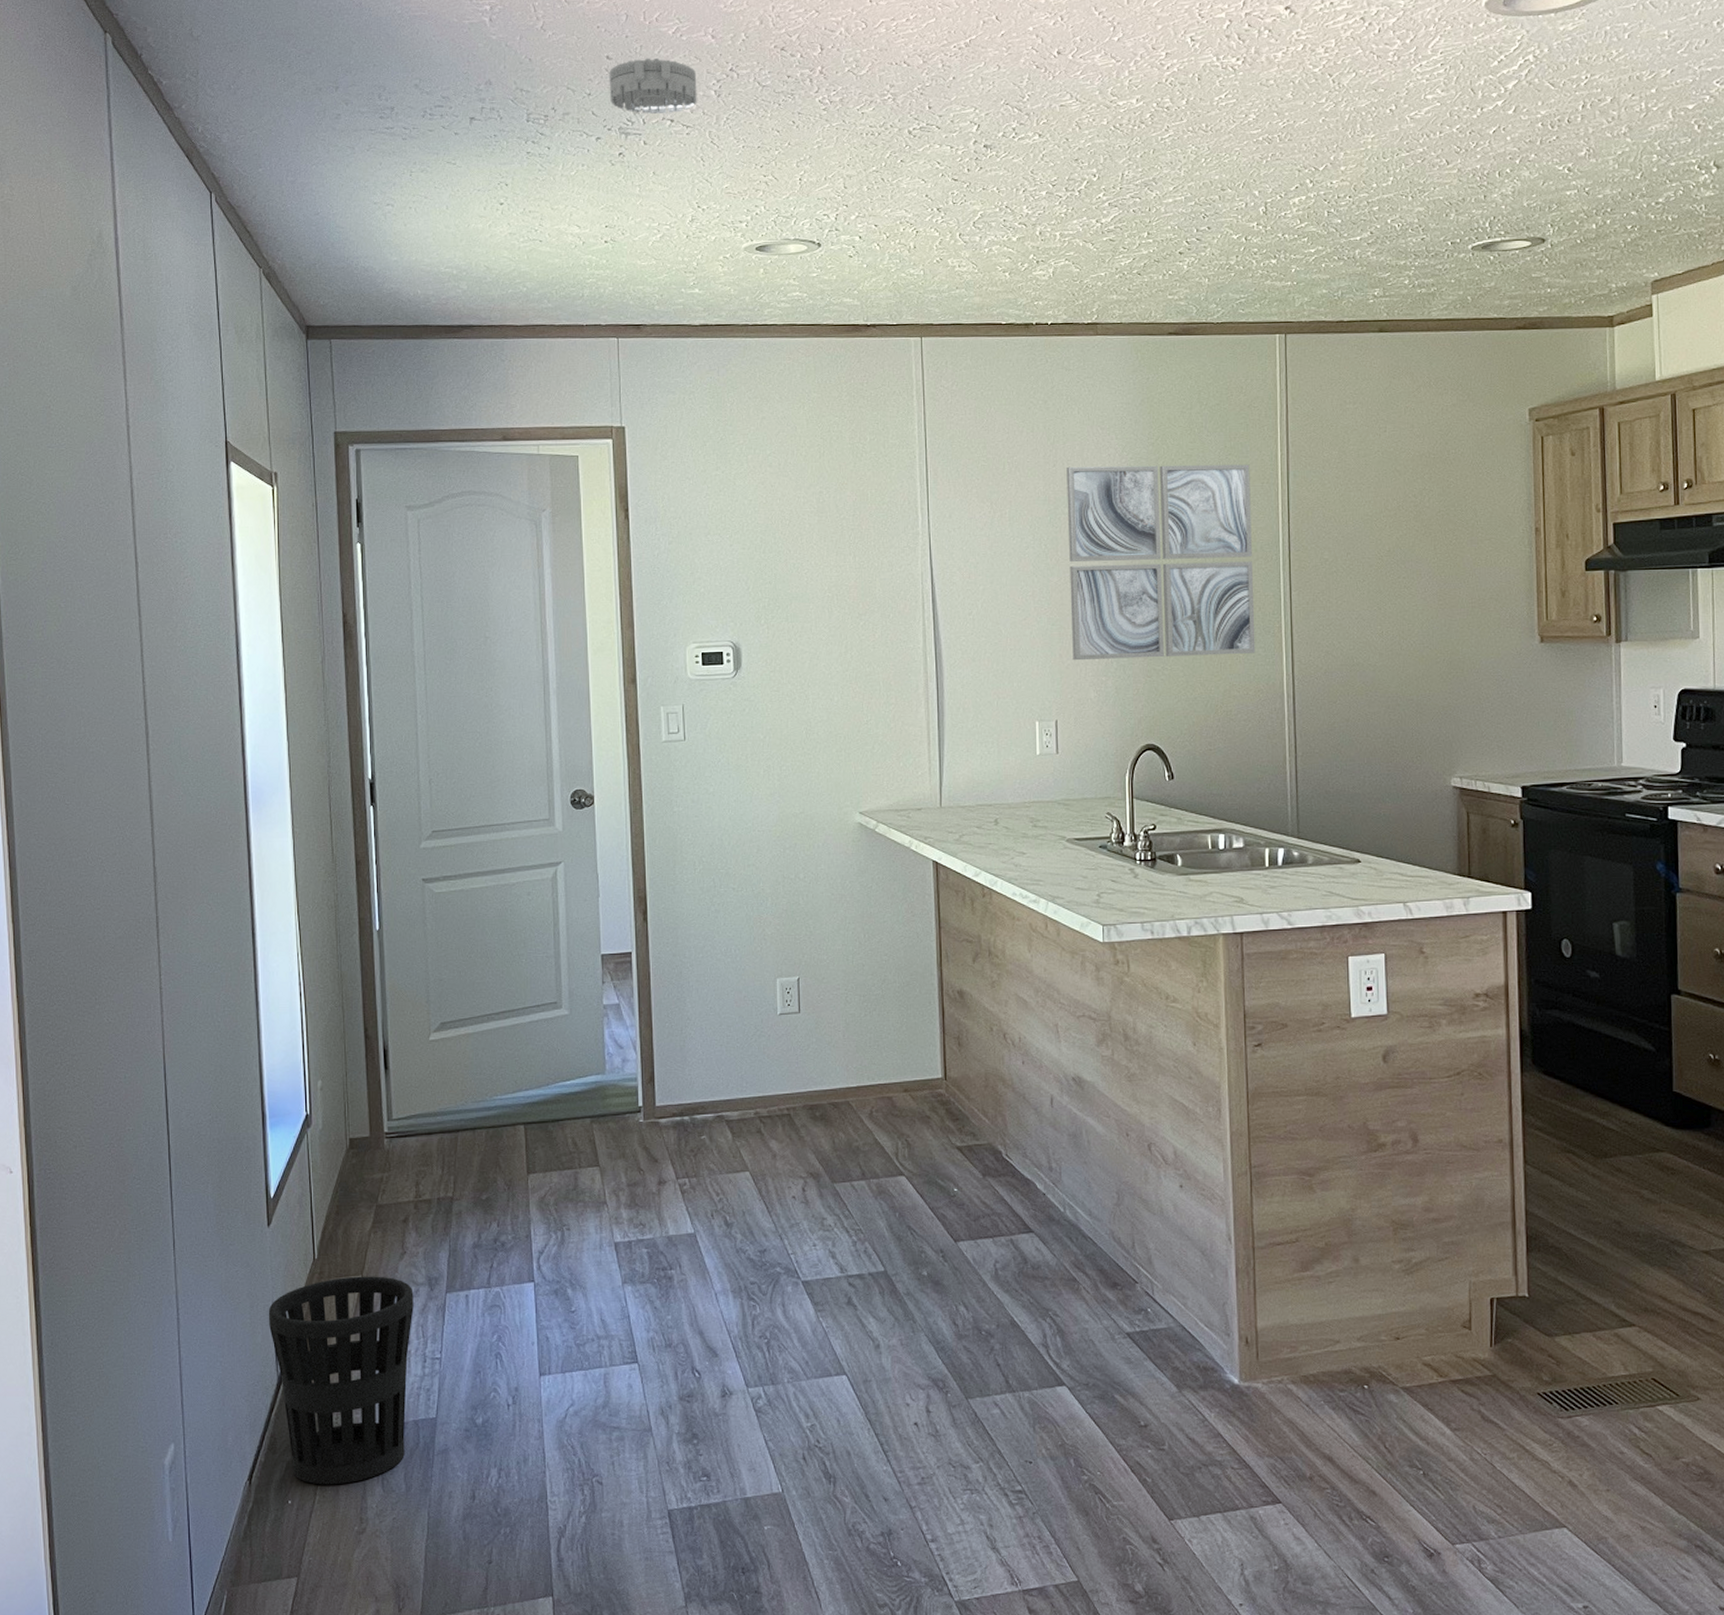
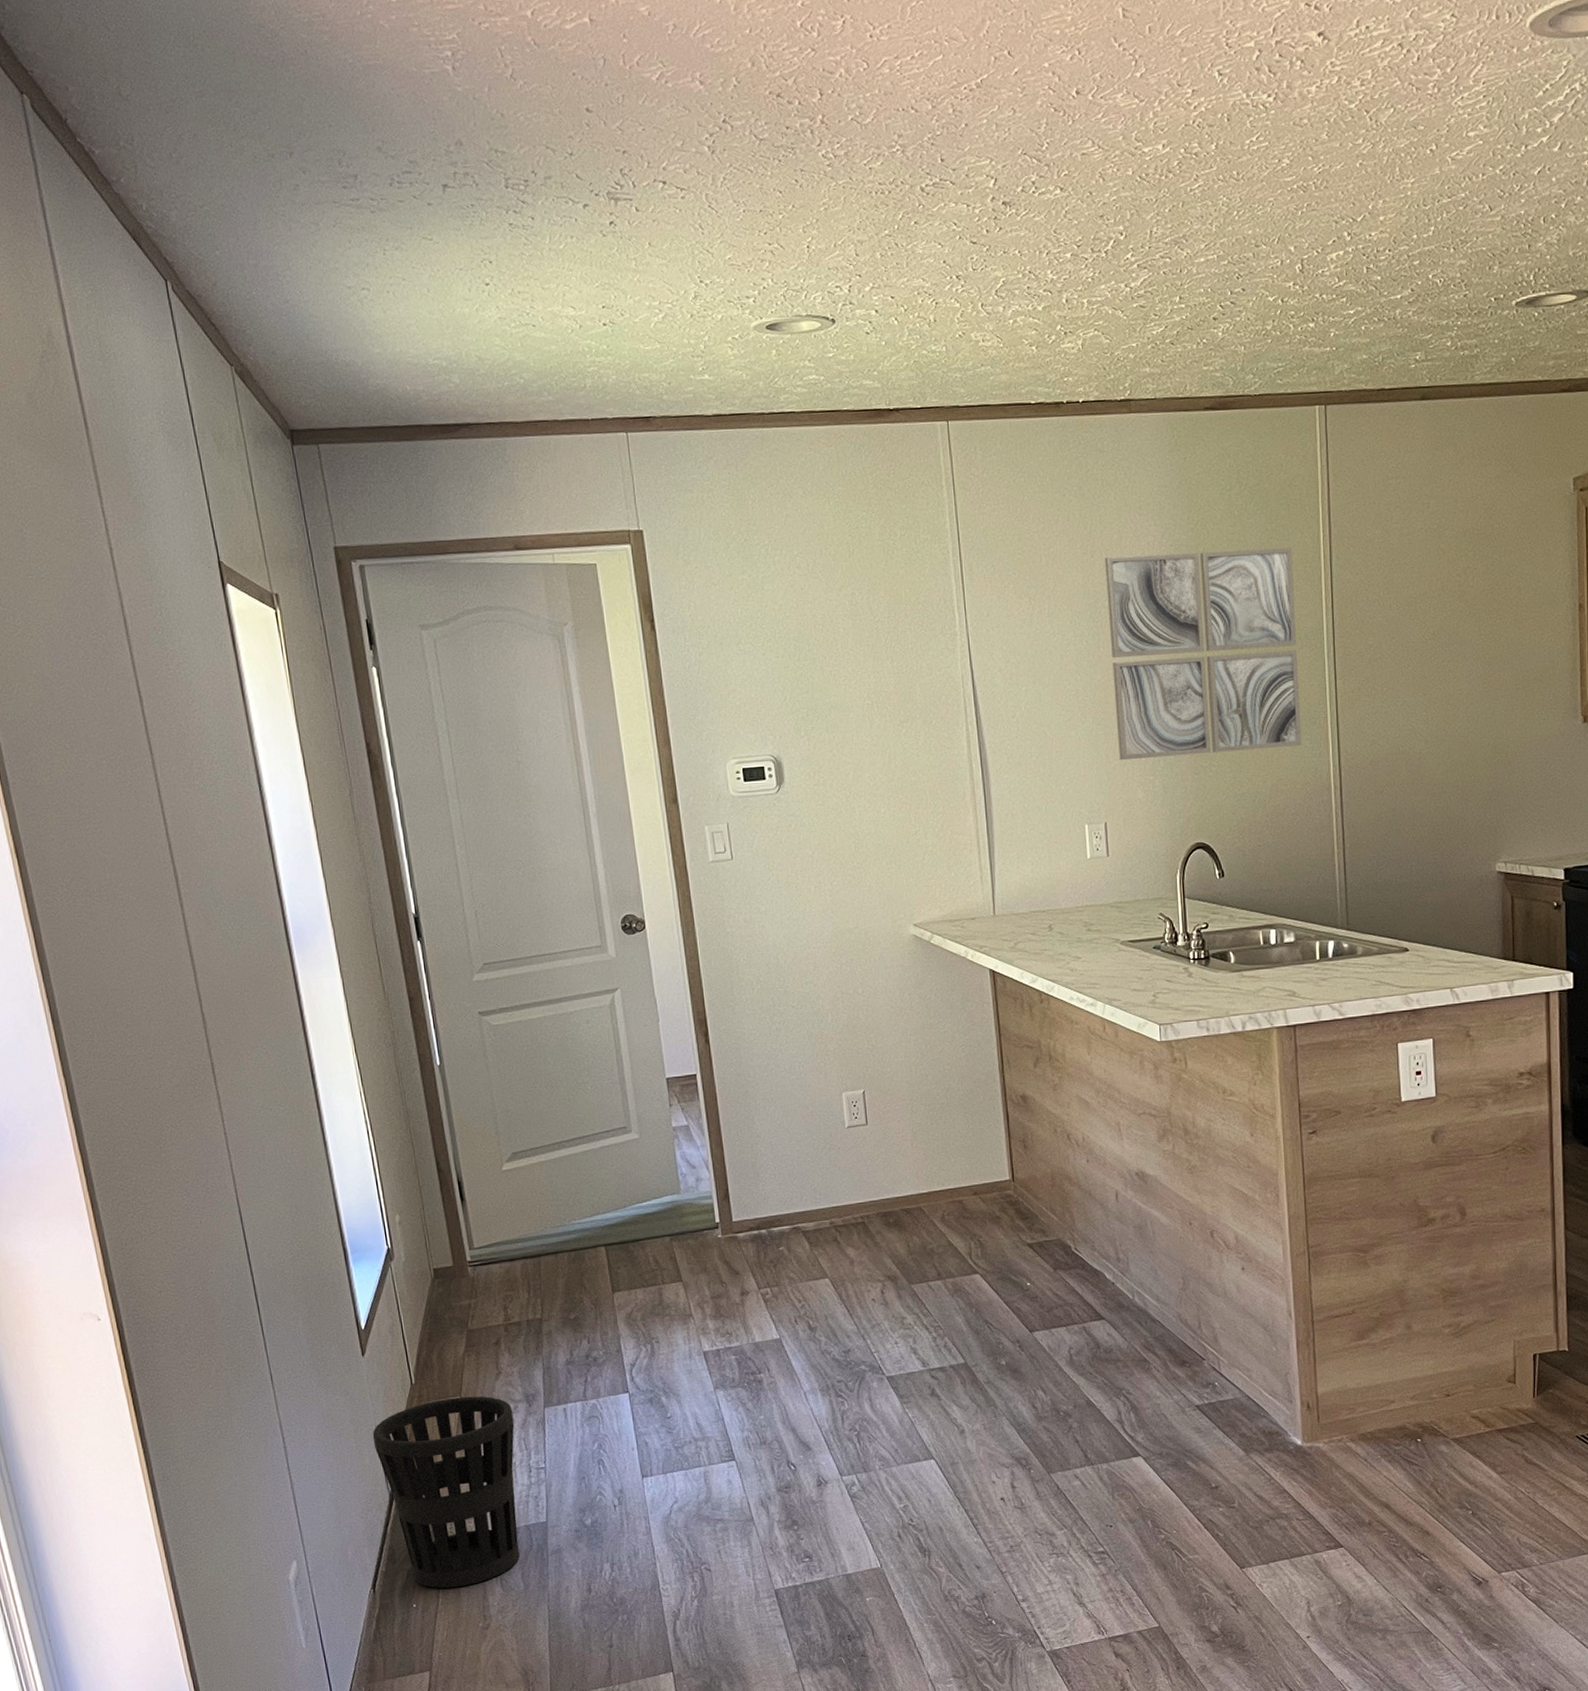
smoke detector: present [609,58,697,114] -> none [590,109,690,176]

